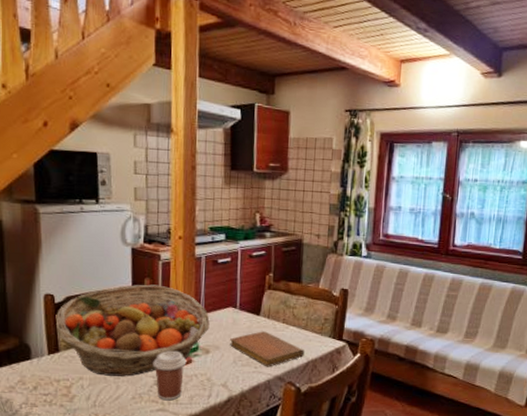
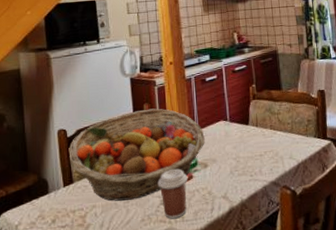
notebook: present [230,331,304,367] -> none [225,139,294,174]

